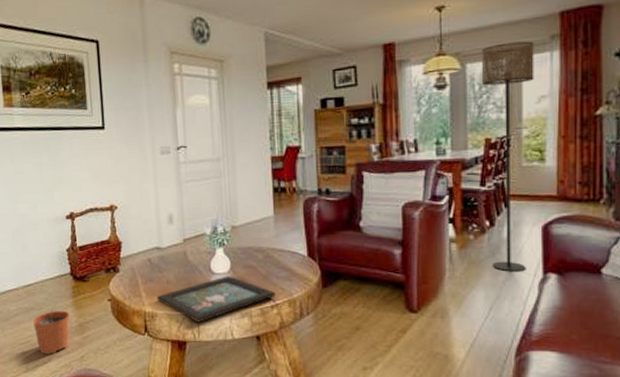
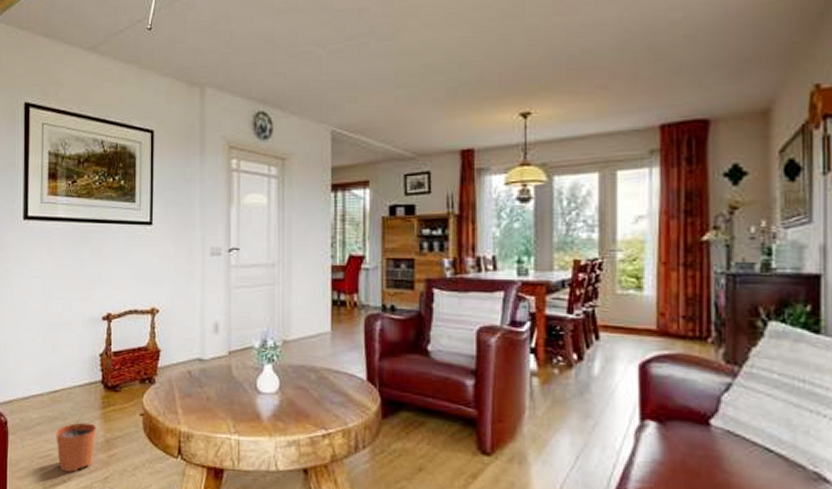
decorative tray: present [156,276,275,323] -> none [194,396,328,448]
floor lamp: present [481,41,534,272] -> none [570,155,631,416]

